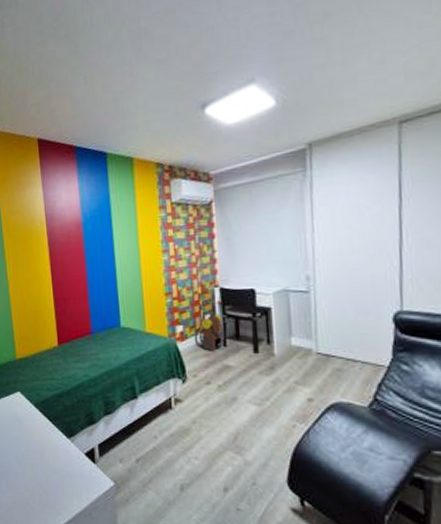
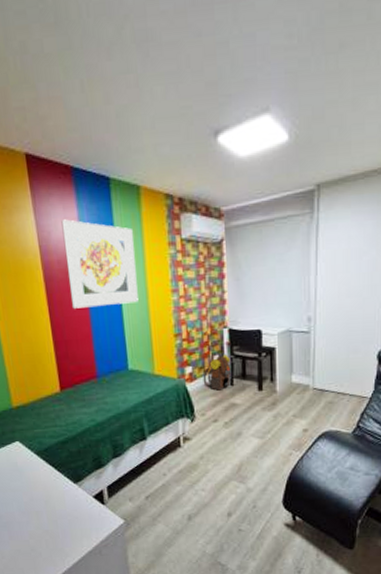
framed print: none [64,190,131,269] -> present [61,219,138,309]

